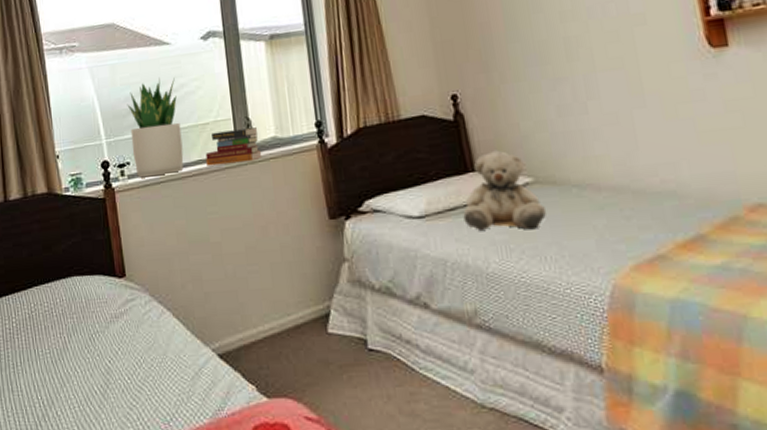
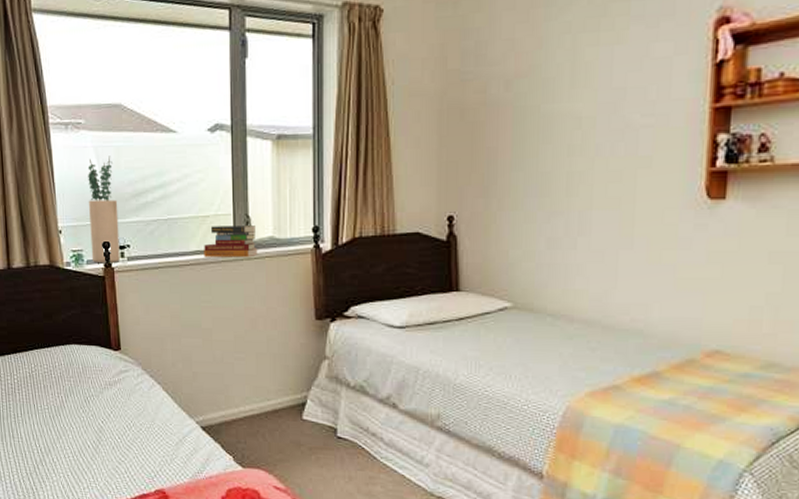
vase: none [83,74,120,186] -> present [88,156,120,264]
planter: present [127,77,184,178] -> none [130,165,182,261]
teddy bear: present [463,150,547,231] -> none [441,273,520,350]

